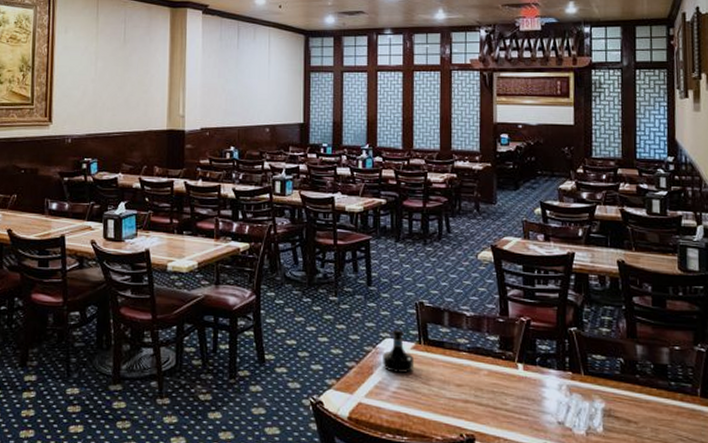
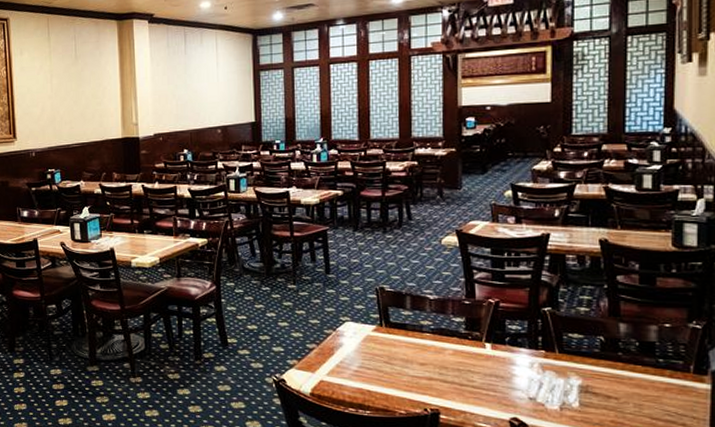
tequila bottle: present [383,329,415,373] -> none [343,313,376,353]

